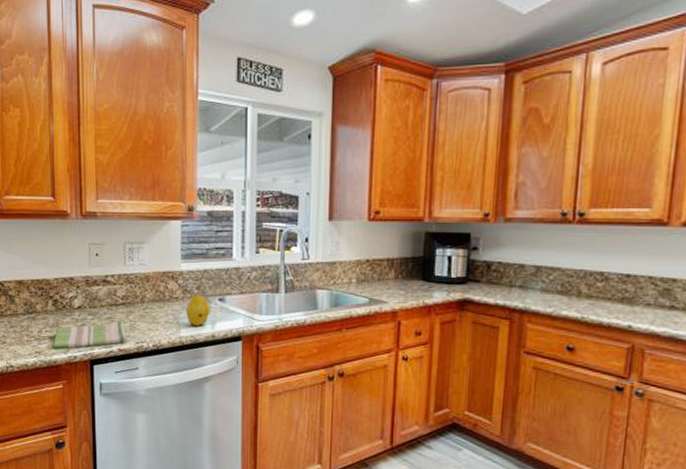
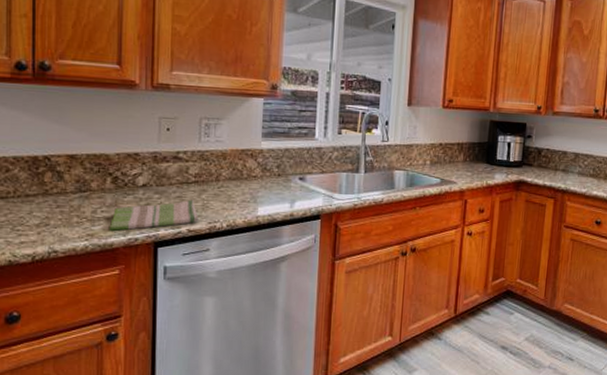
fruit: present [186,293,210,326] -> none [264,172,290,205]

